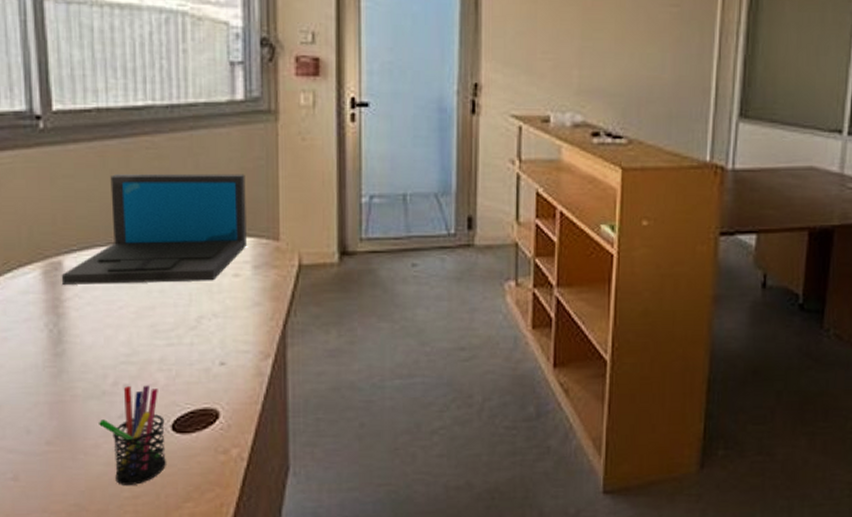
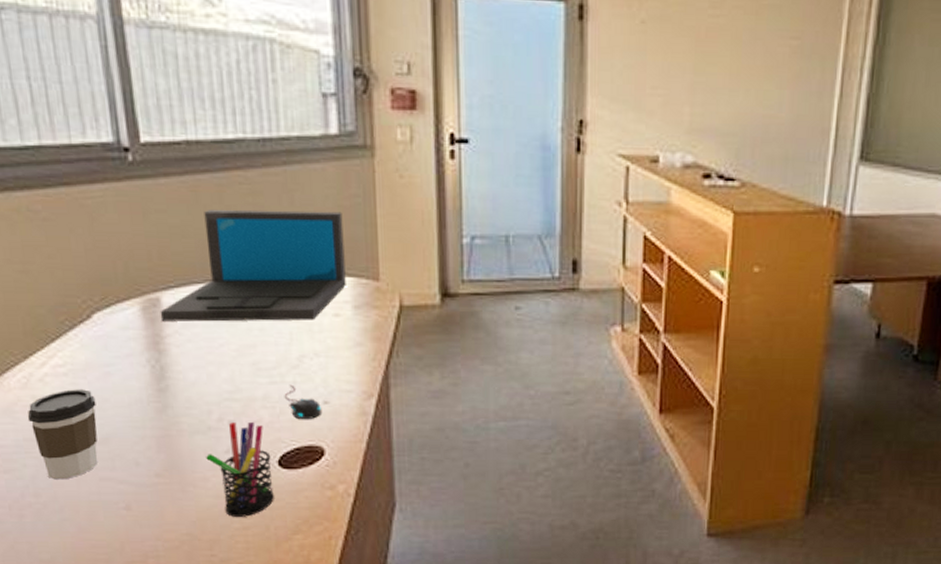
mouse: none [181,346,217,382] -> present [284,384,321,420]

